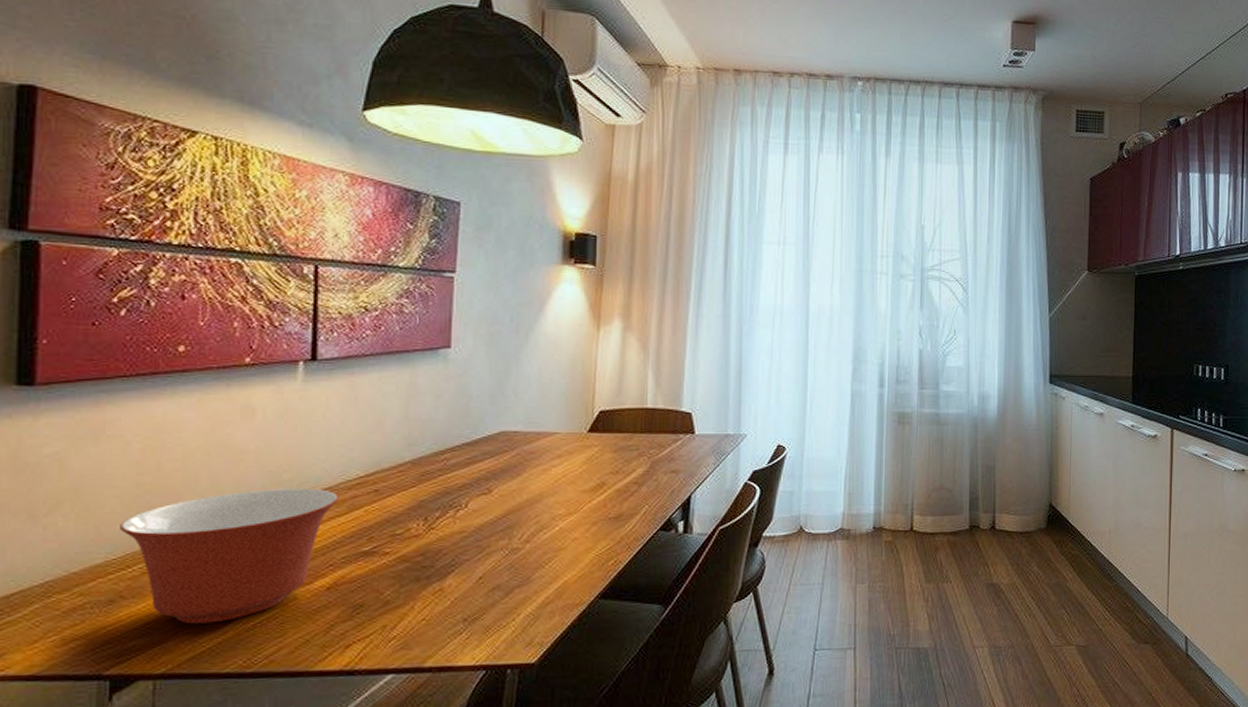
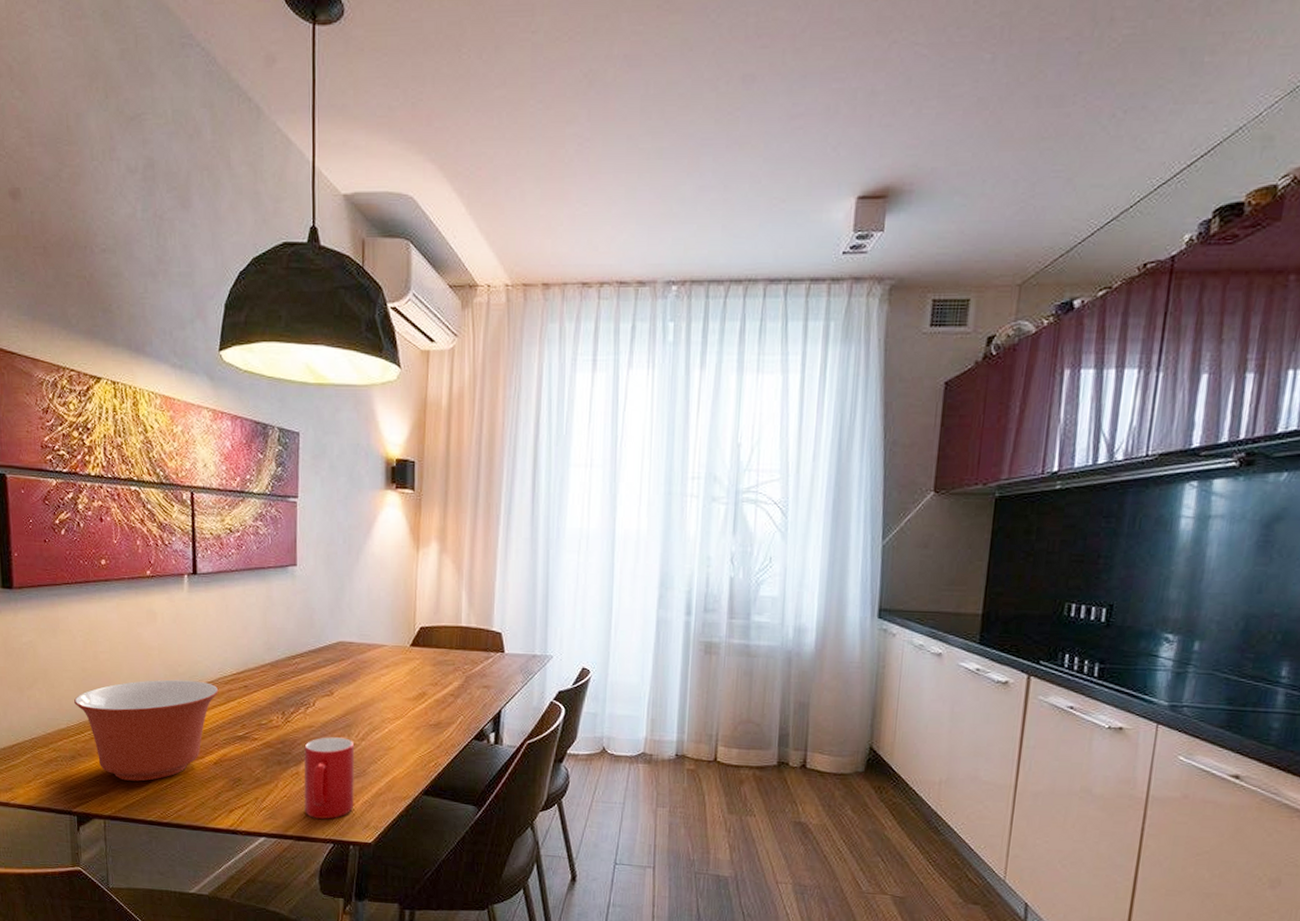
cup: none [449,542,517,642] -> present [304,737,355,819]

